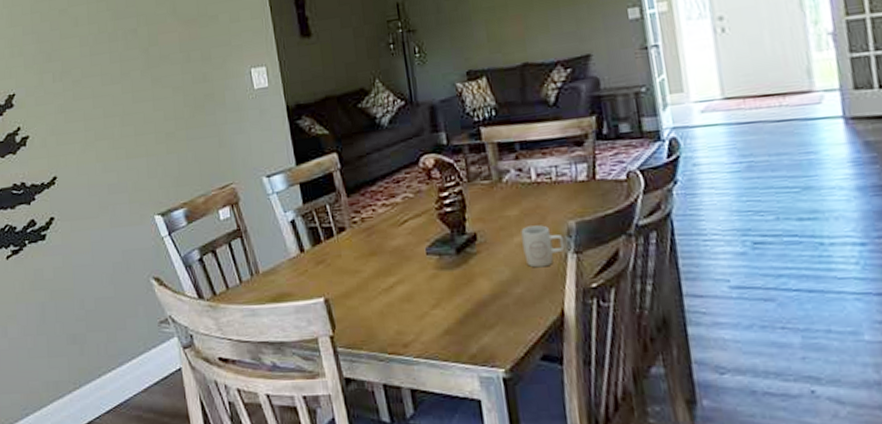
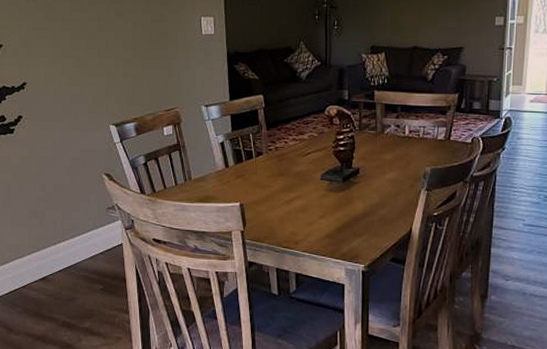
mug: present [521,225,565,268] -> none [391,168,420,198]

